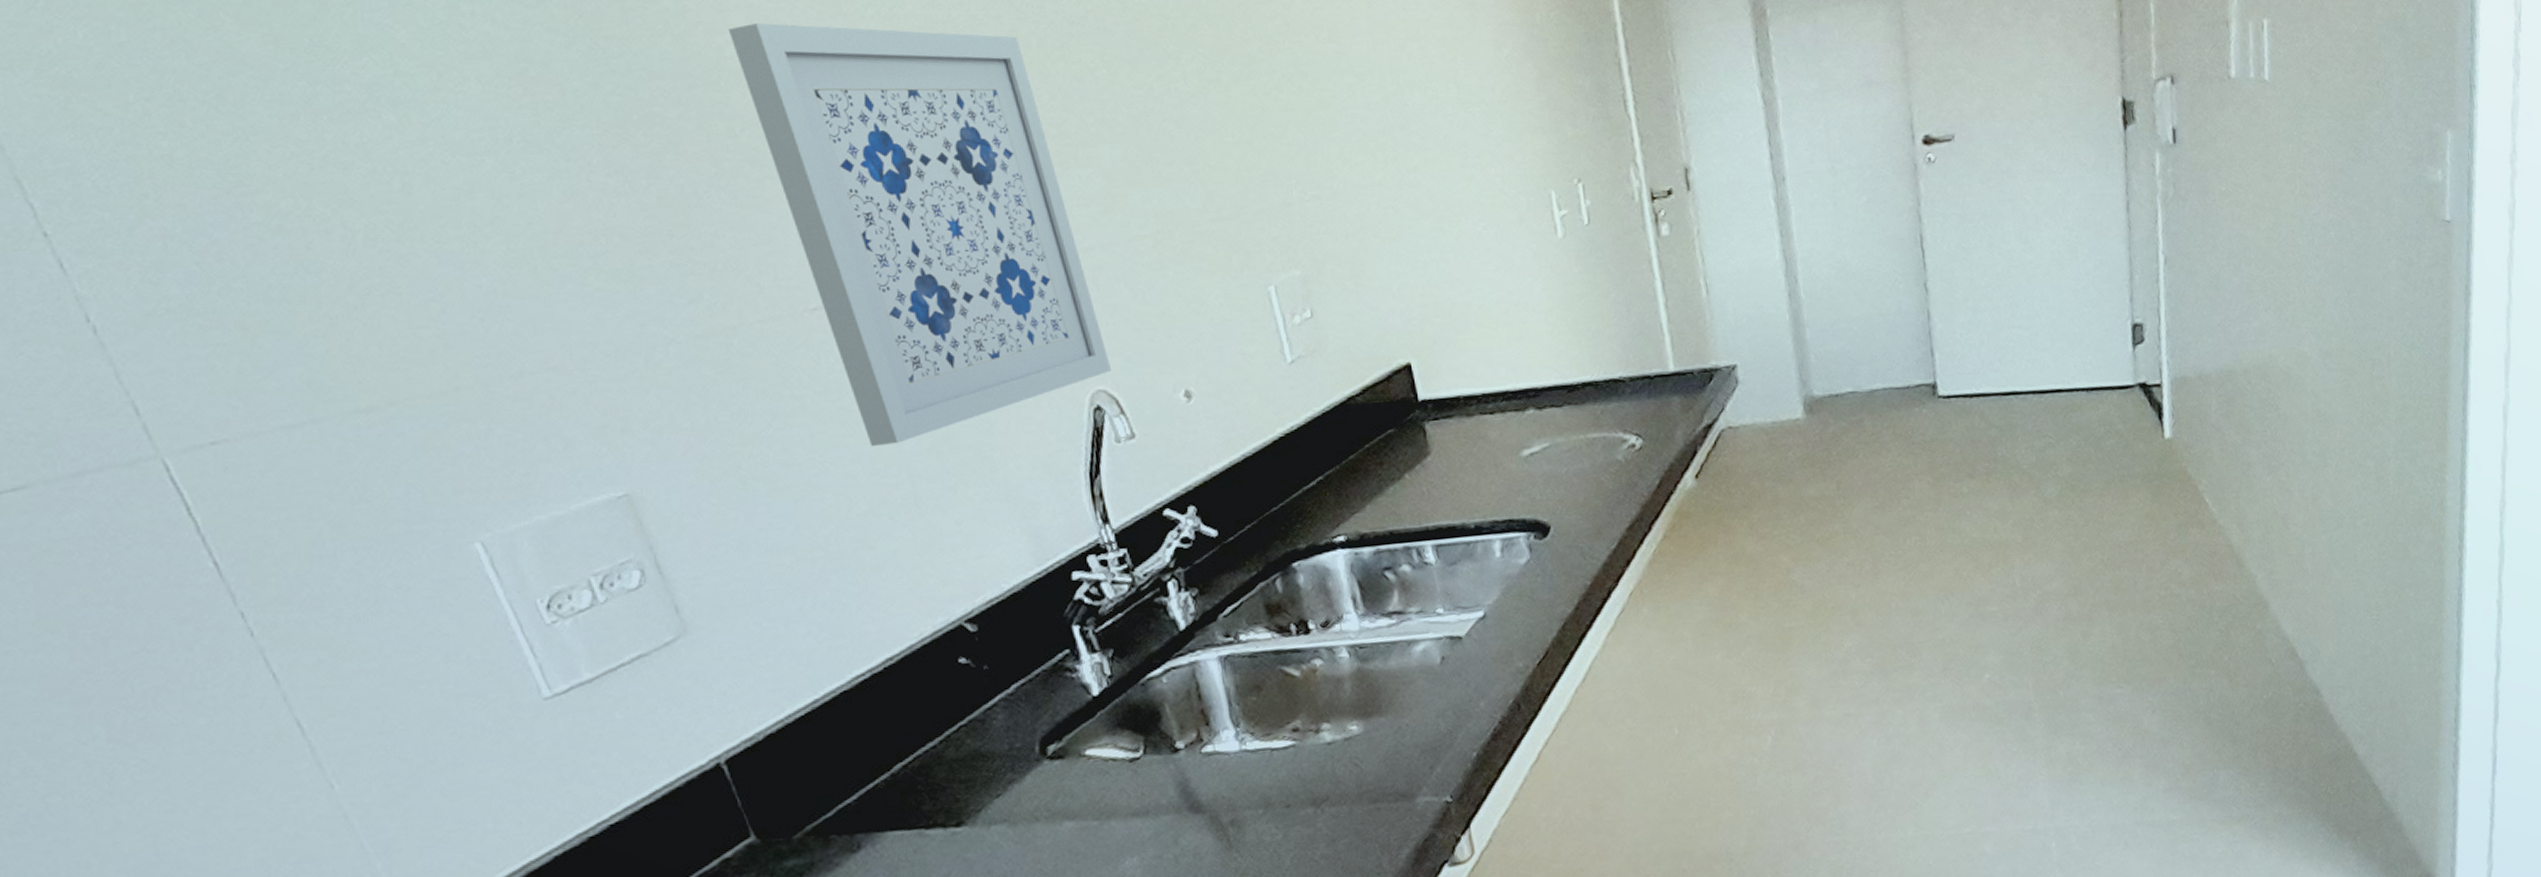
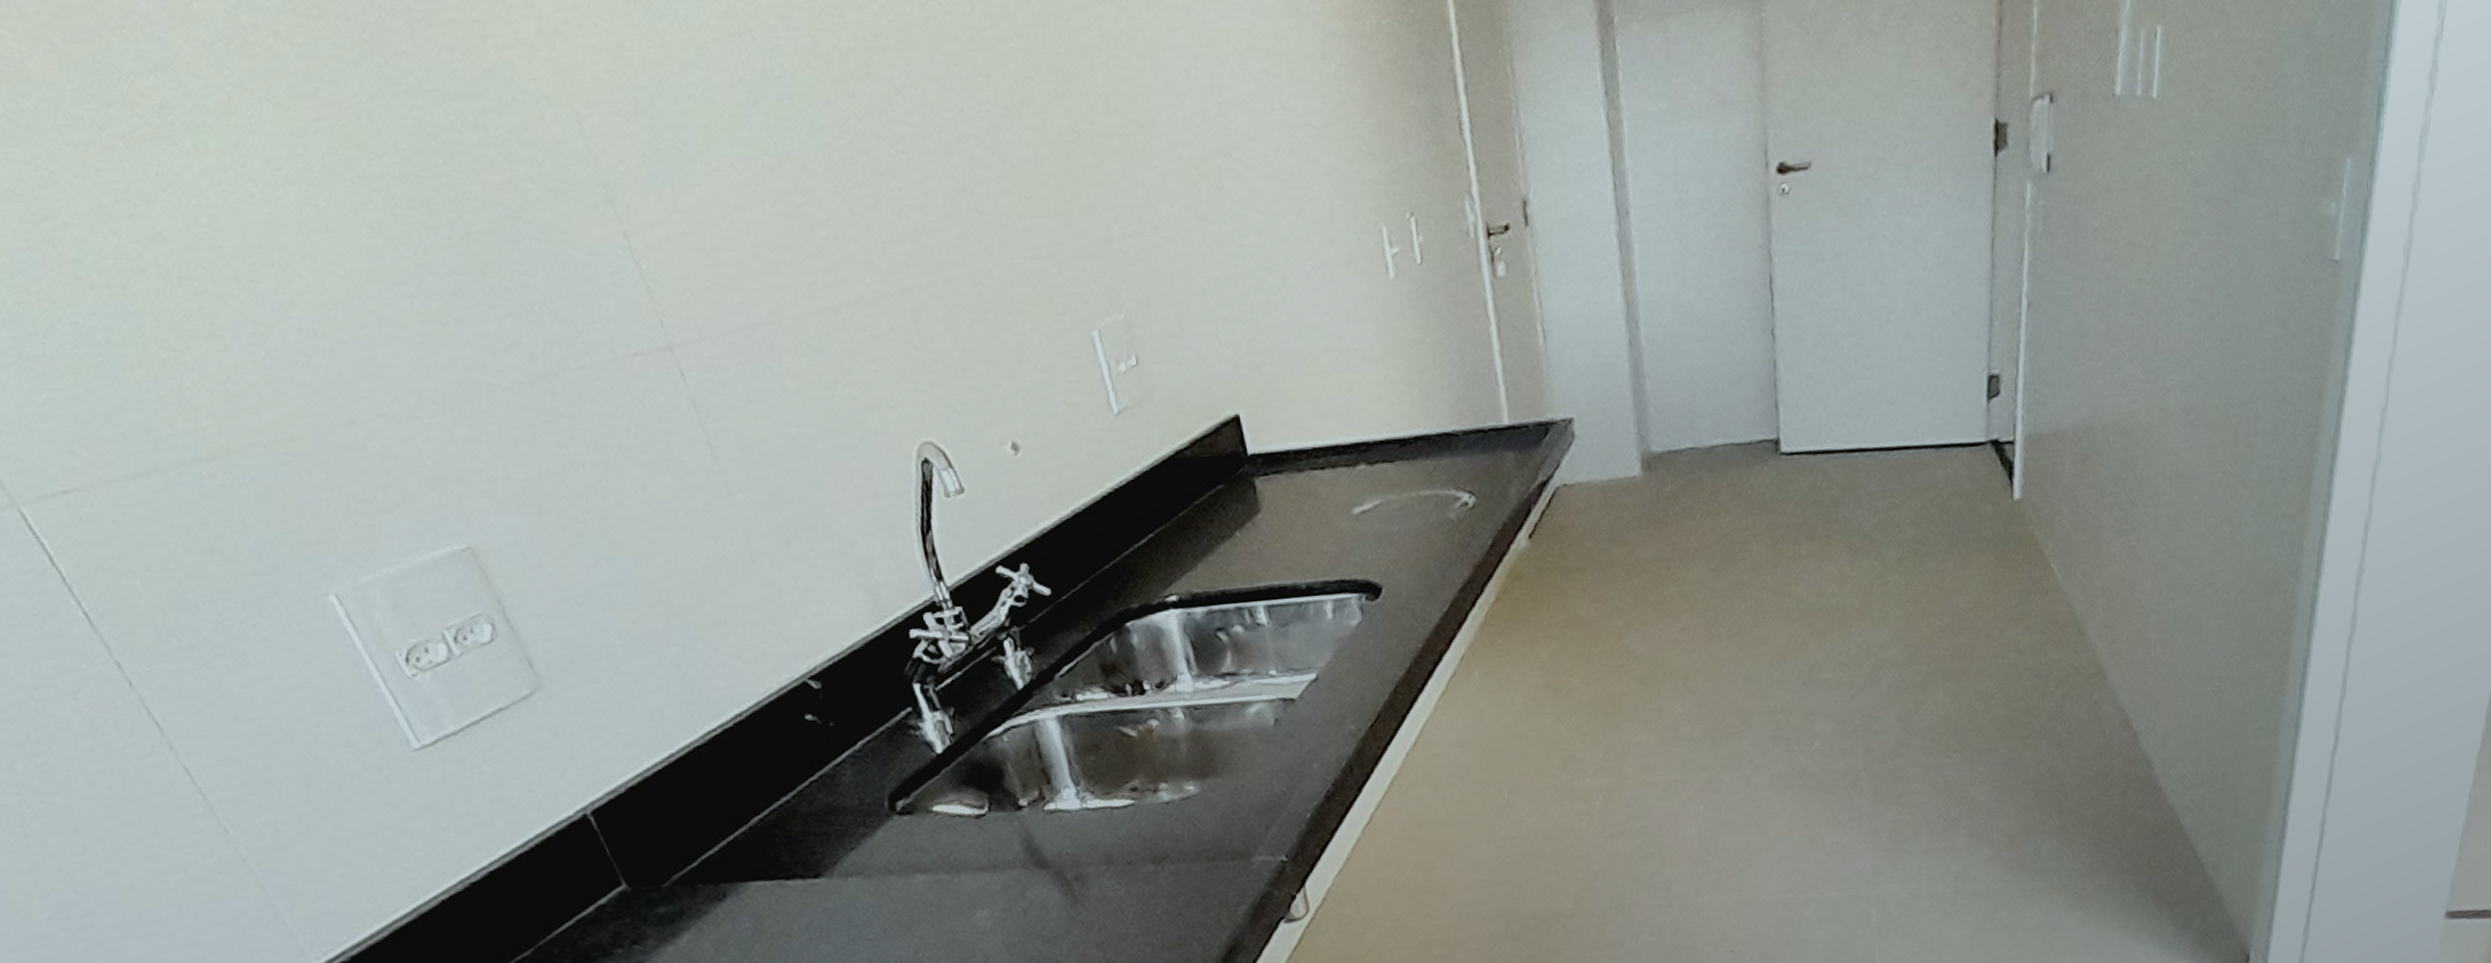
wall art: present [728,23,1112,447] -> none [518,36,938,501]

